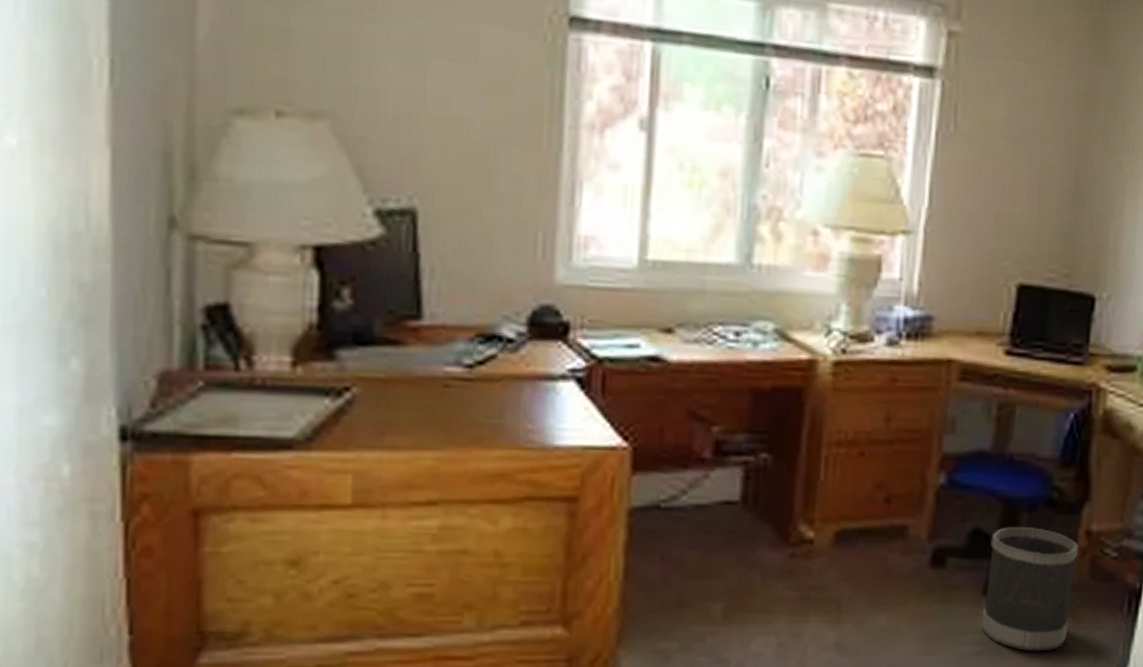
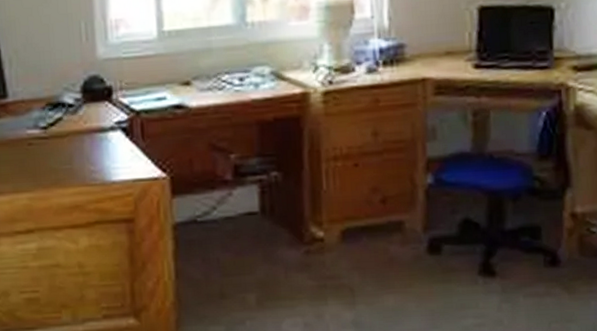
wastebasket: present [981,527,1078,652] -> none [480,214,565,322]

